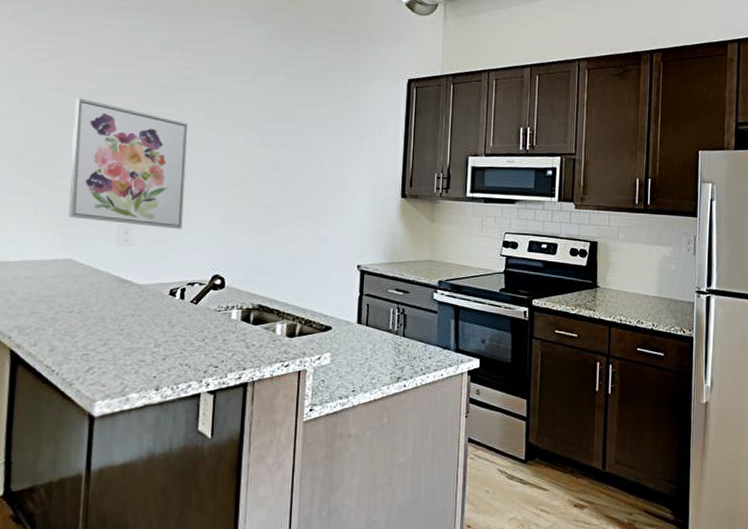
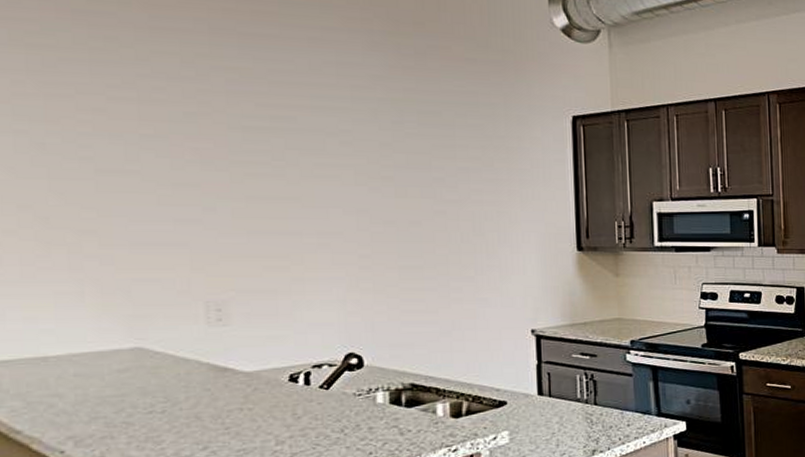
wall art: present [69,97,188,229] -> none [122,144,297,302]

